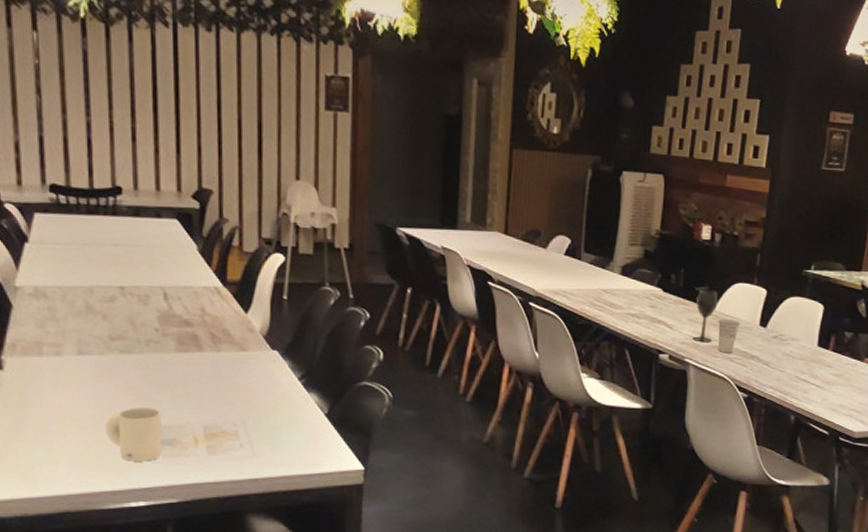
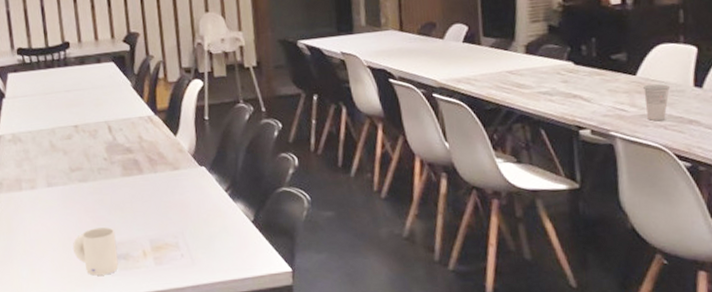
wine glass: present [692,289,718,343] -> none [614,55,640,112]

